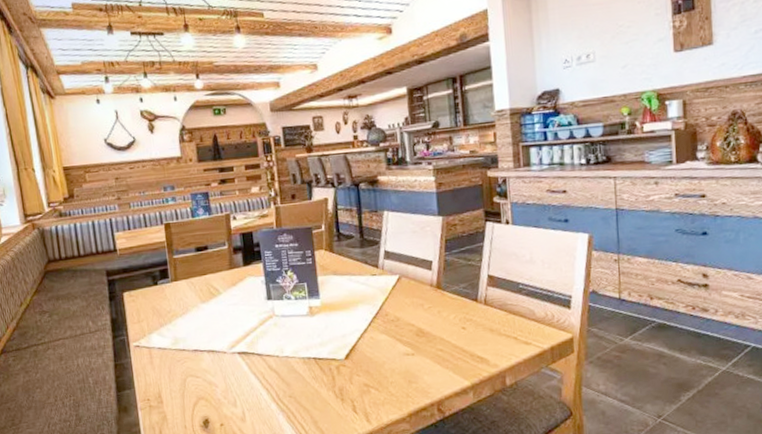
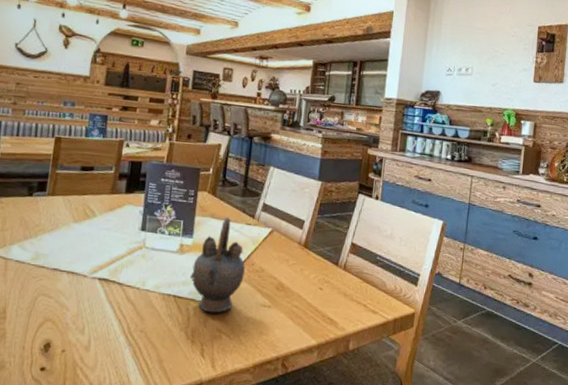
teapot: none [326,271,380,369] -> present [190,217,245,313]

